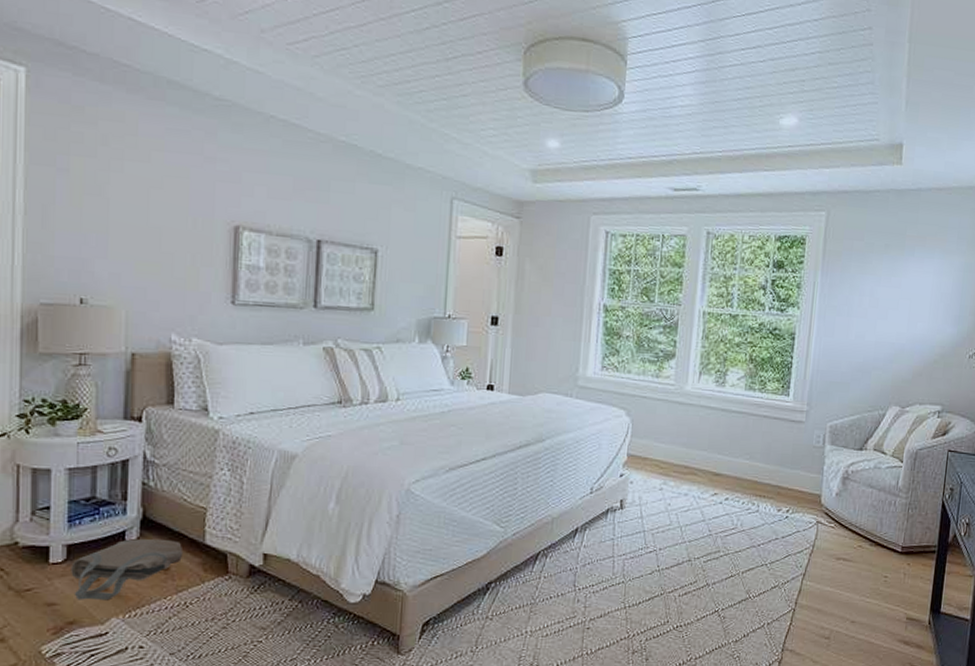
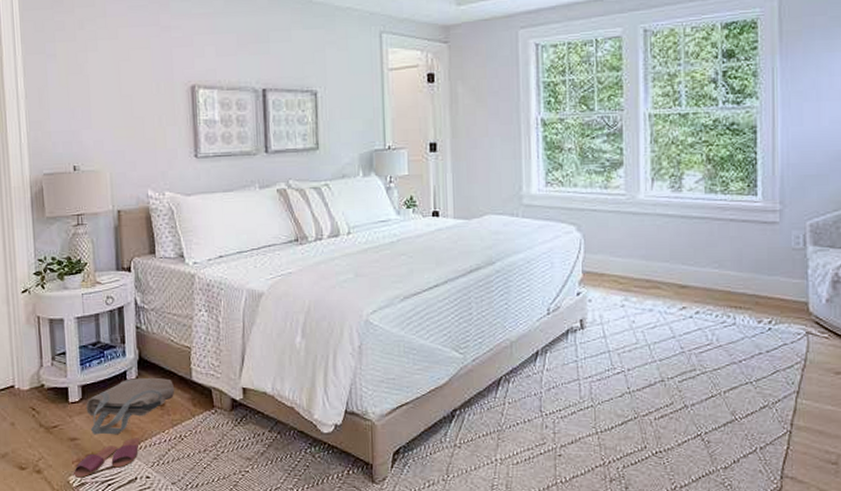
slippers: none [48,604,136,647] -> present [74,438,141,478]

